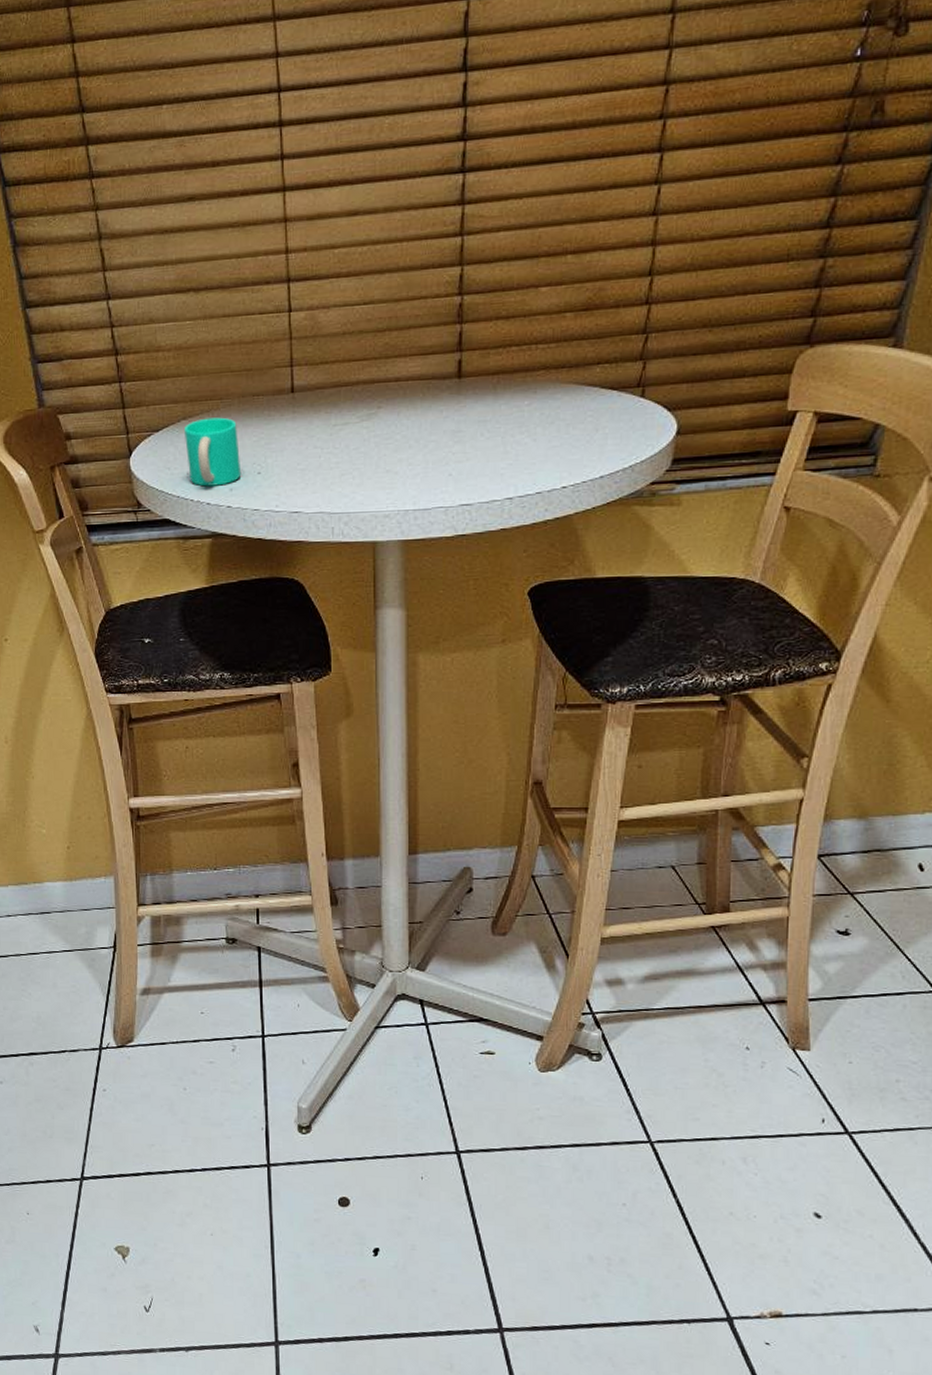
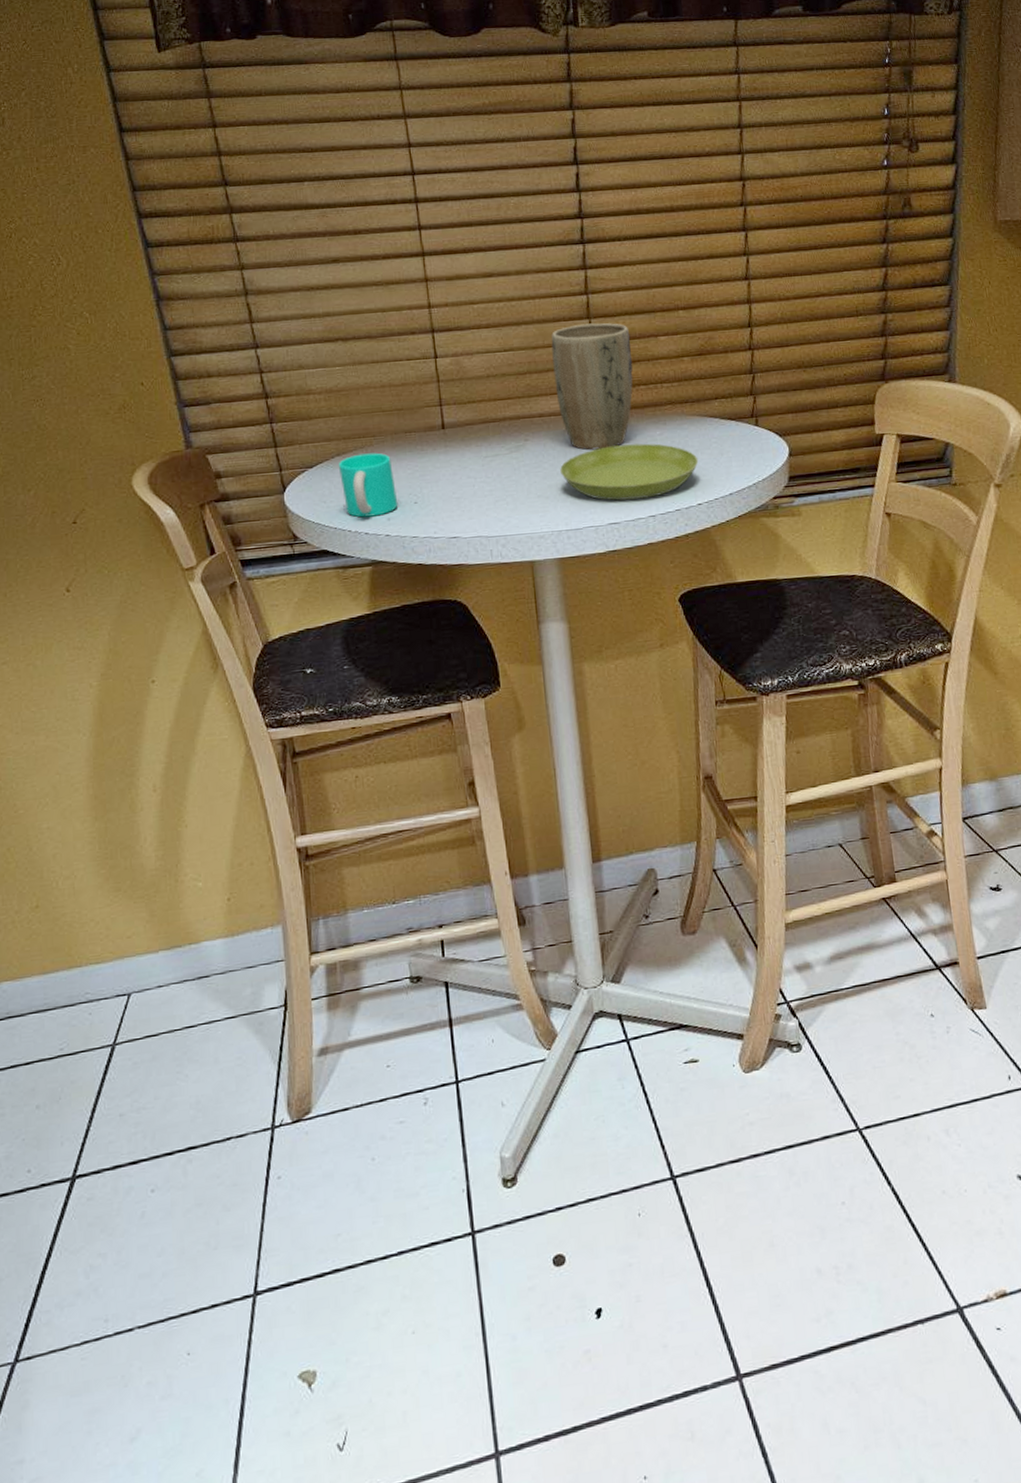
saucer: none [413,415,569,479] -> present [560,443,699,501]
plant pot: none [416,270,507,421] -> present [551,323,633,450]

